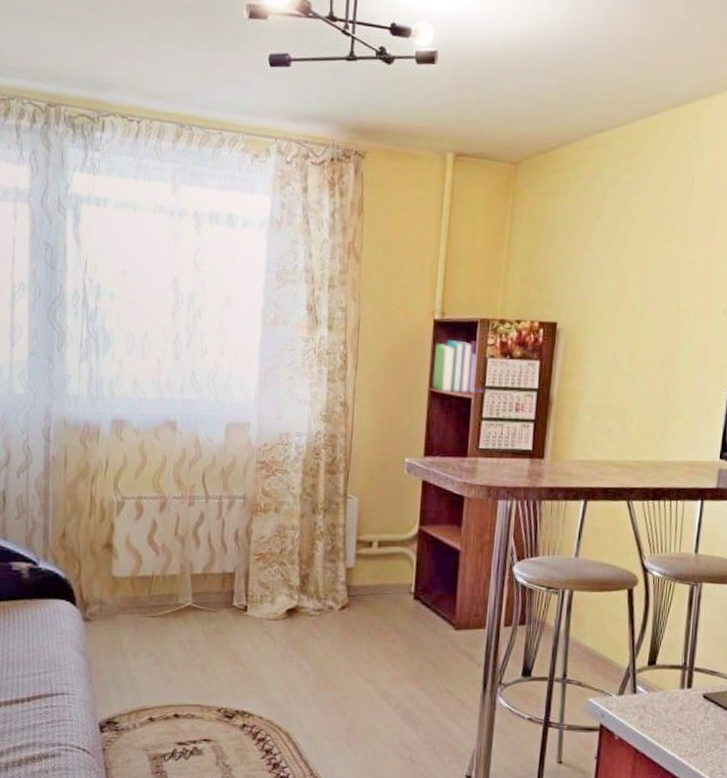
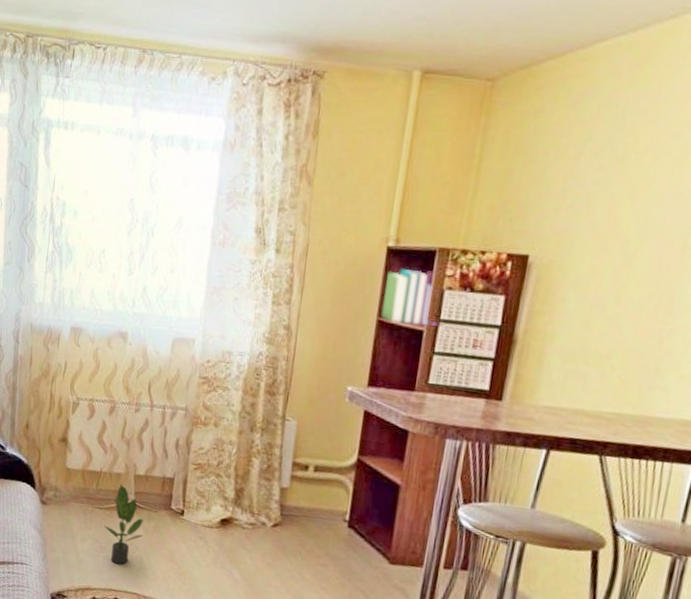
potted plant: none [159,586,204,677] -> present [104,483,144,565]

